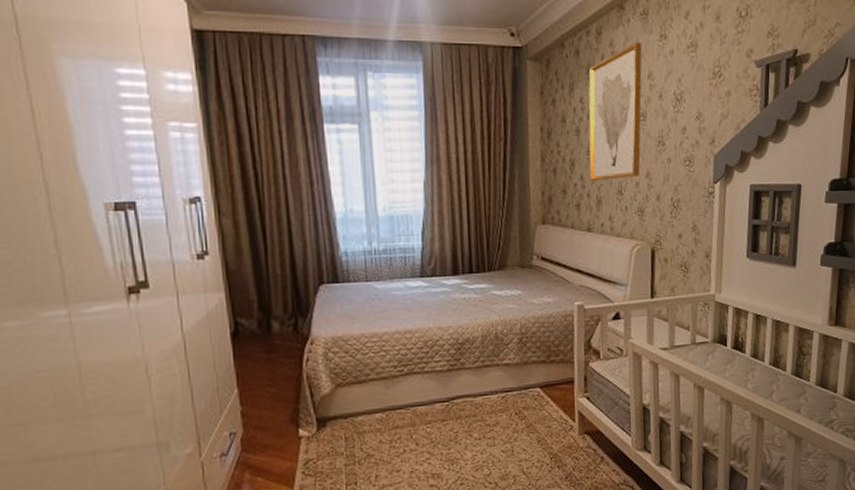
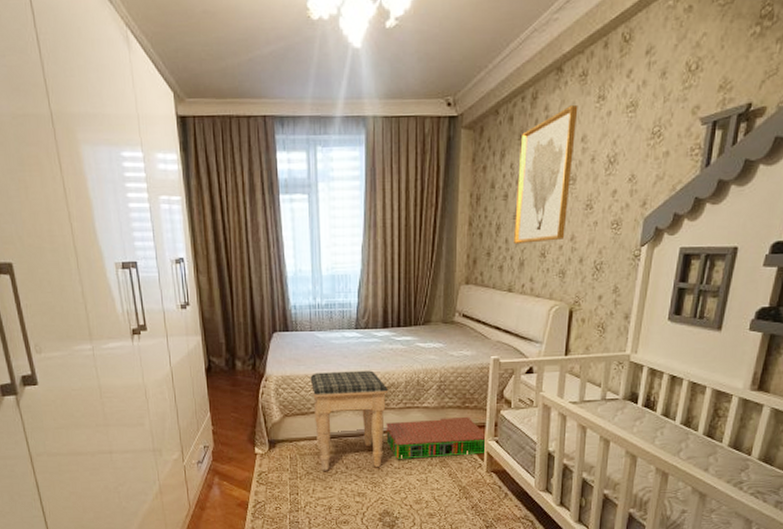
footstool: none [367,325,463,451] -> present [310,370,389,471]
storage bin: none [462,371,578,428] -> present [386,416,487,459]

